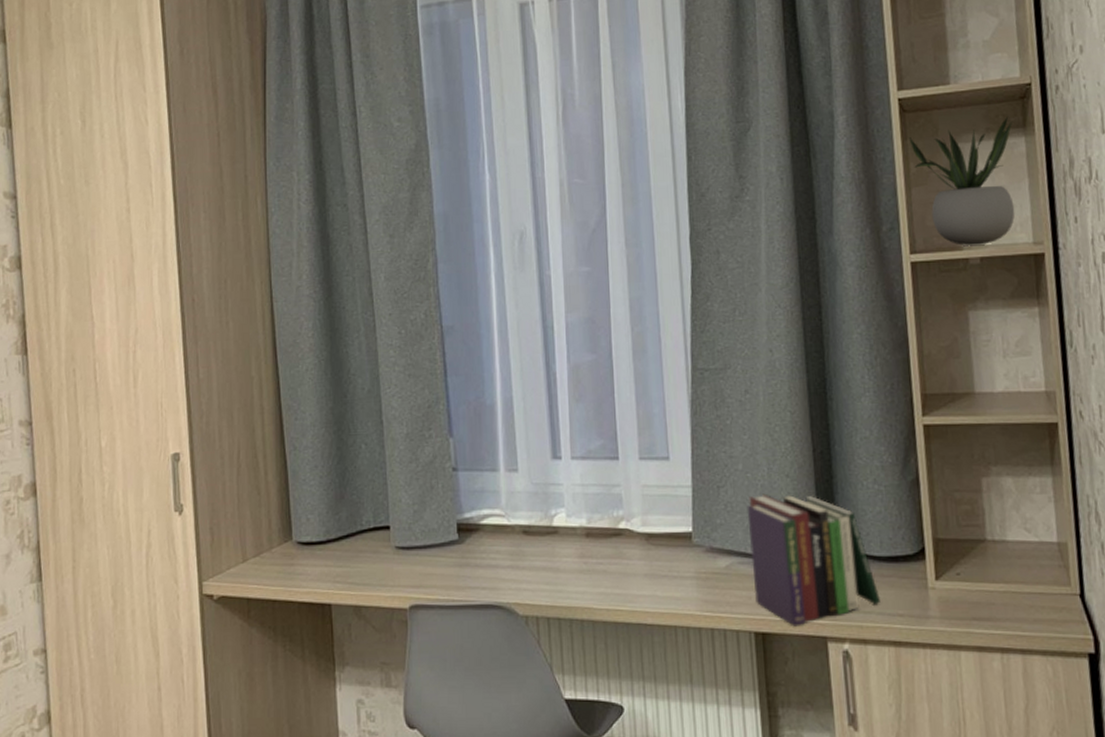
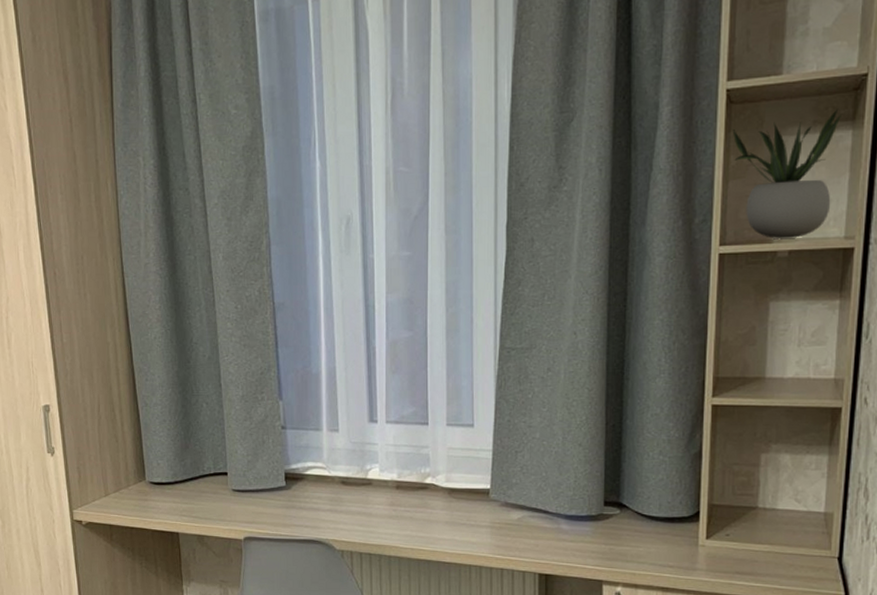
books: present [747,493,880,627] -> none [540,459,653,571]

